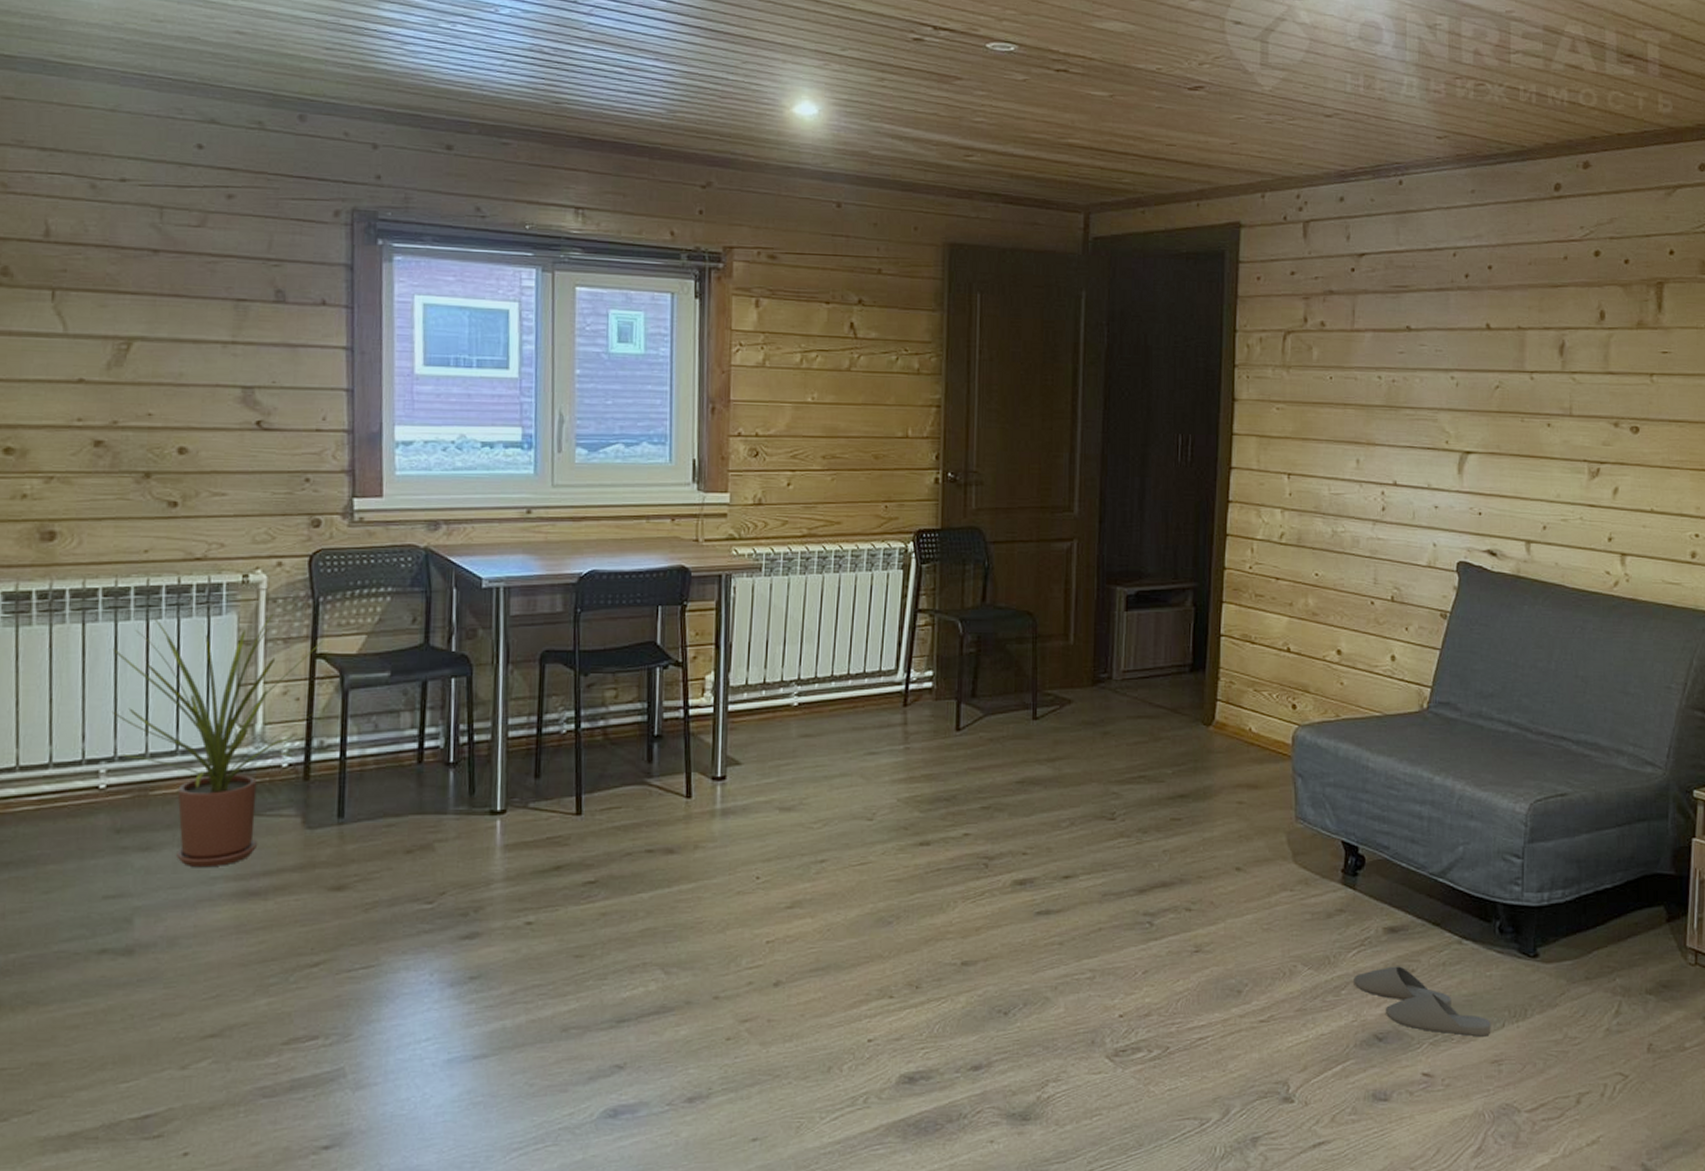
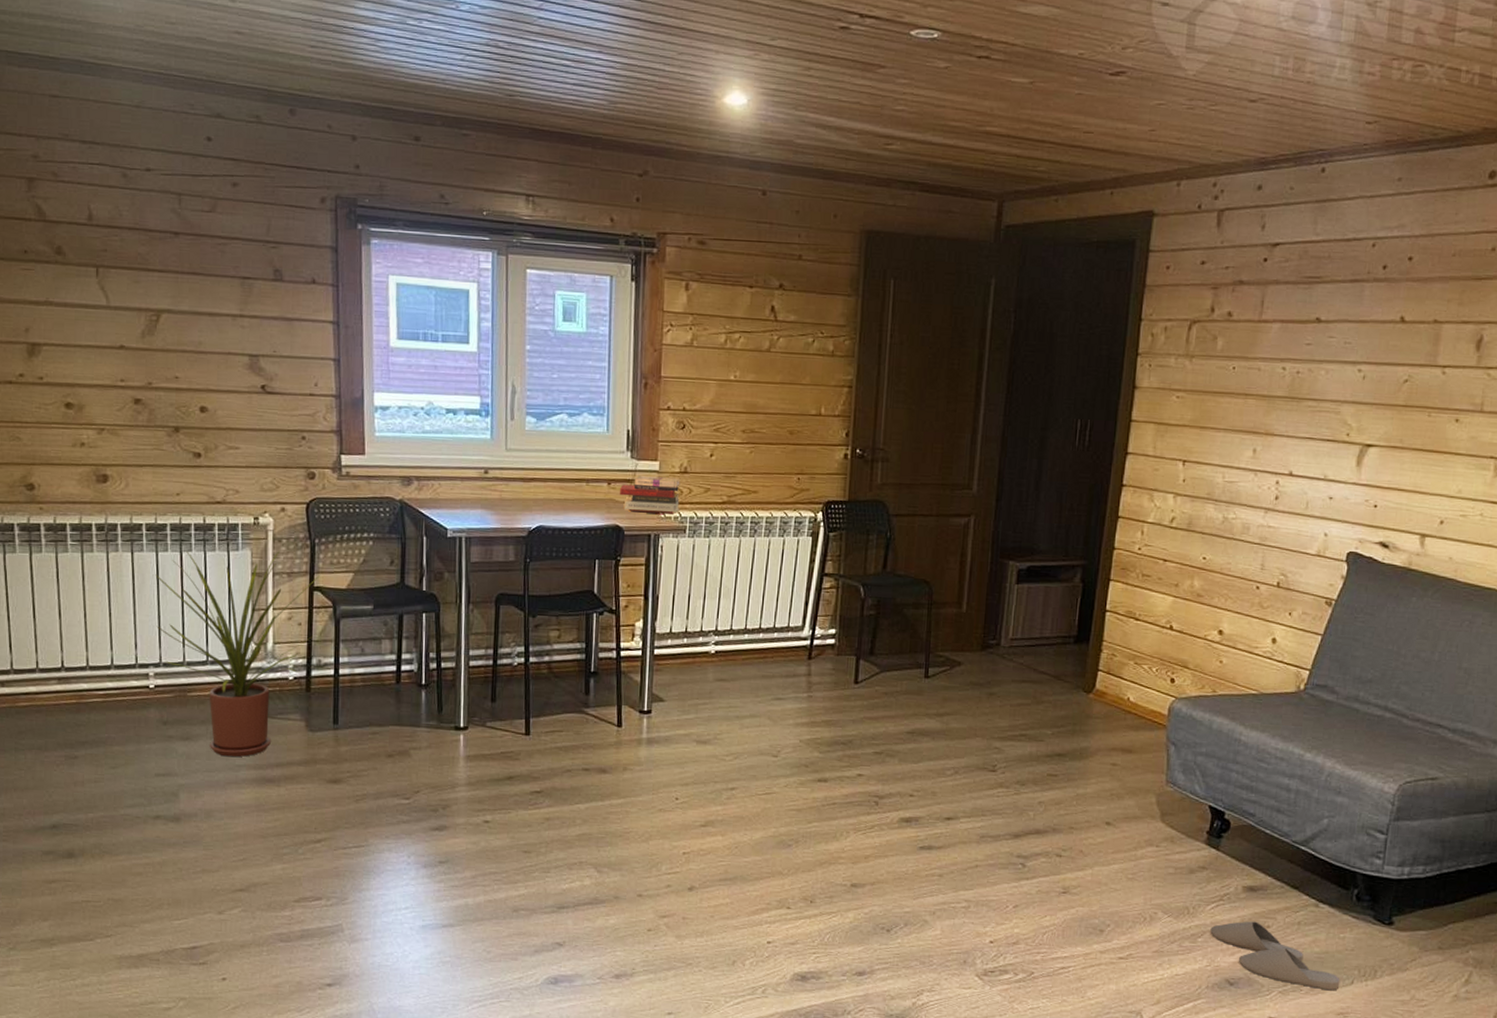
books: none [684,510,755,553] -> present [619,476,681,516]

